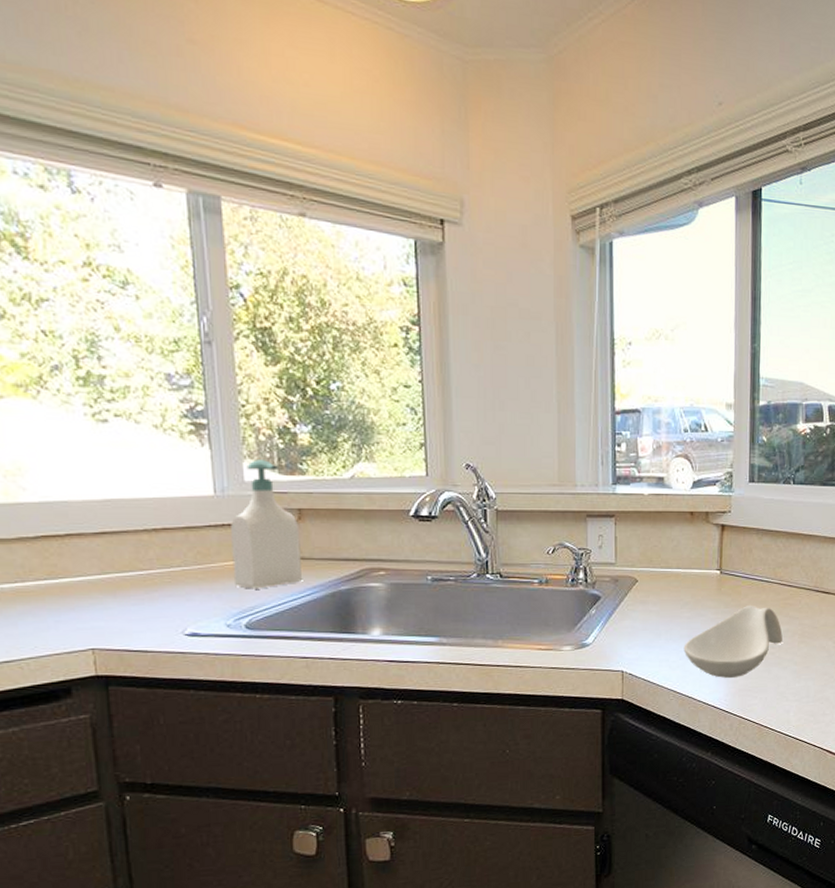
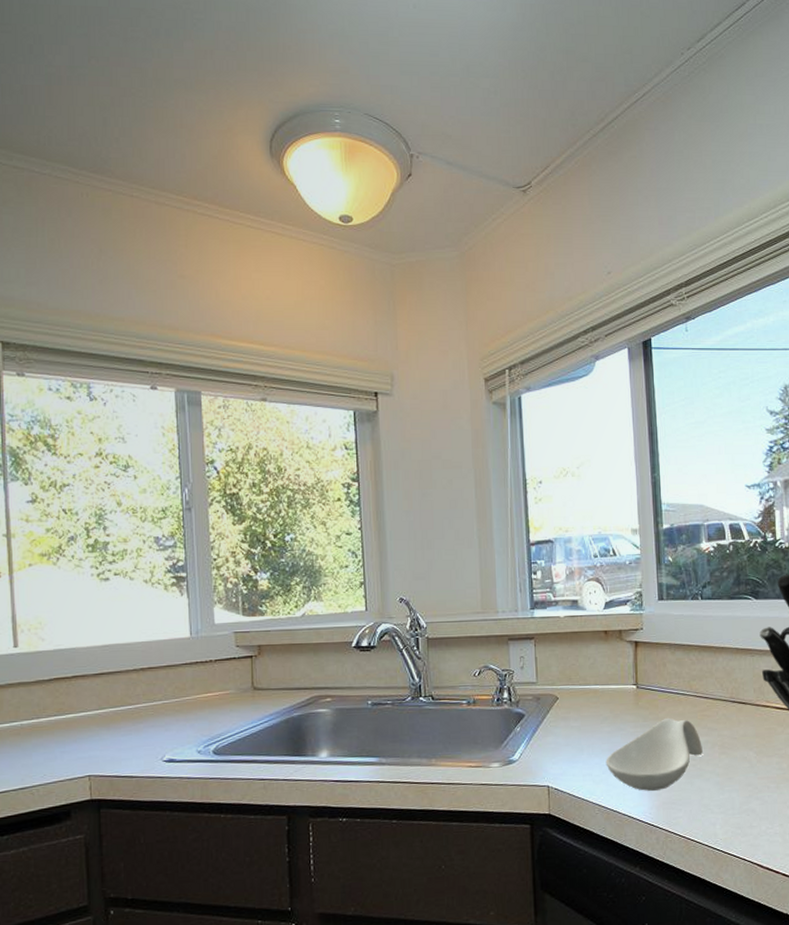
soap bottle: present [231,460,303,589] -> none [203,604,262,718]

